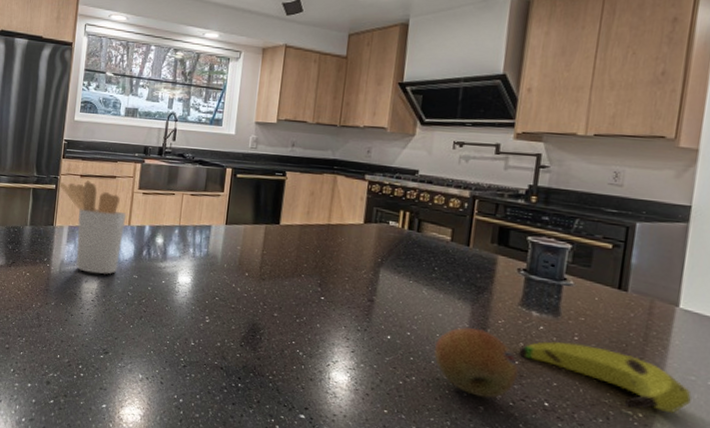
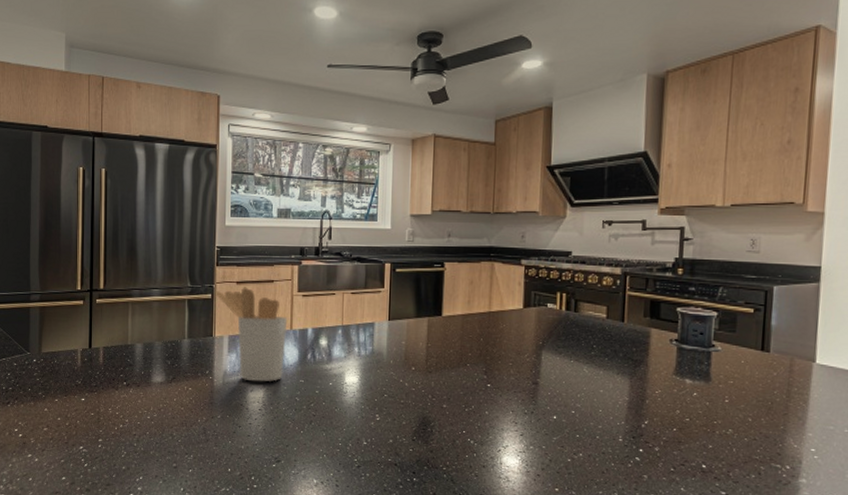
fruit: present [434,327,519,399] -> none [598,400,678,467]
banana: present [519,341,692,414] -> none [676,405,831,463]

